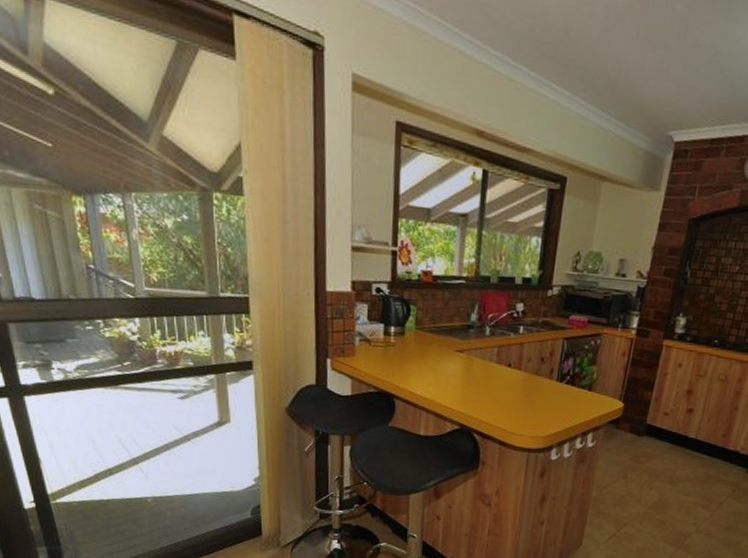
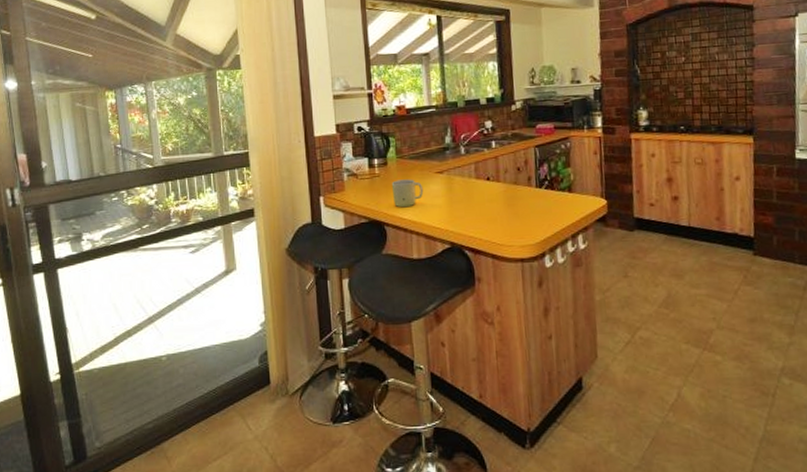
mug: none [406,352,440,383] -> present [391,179,424,208]

